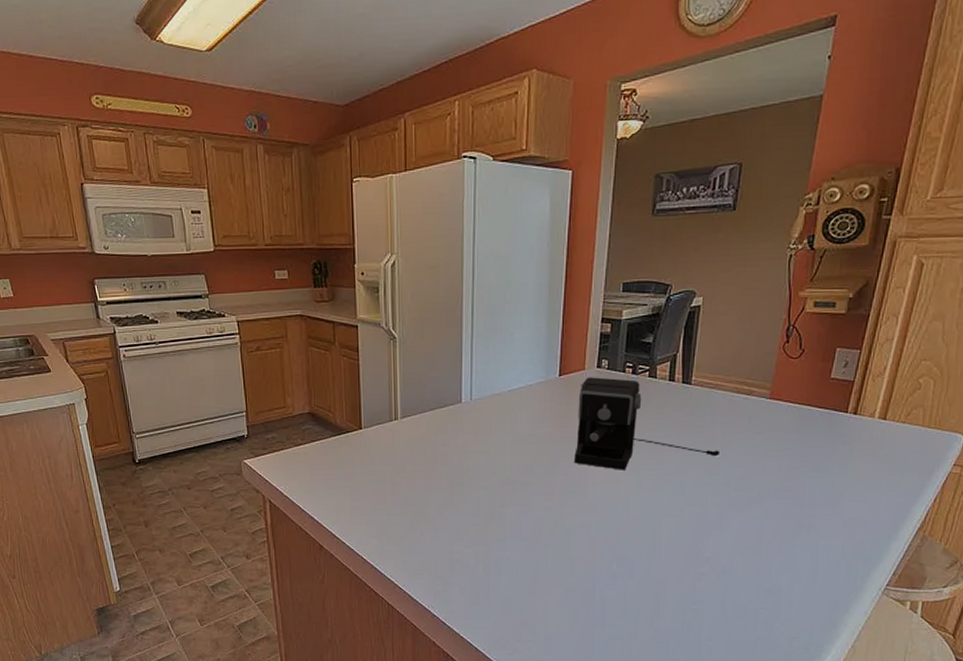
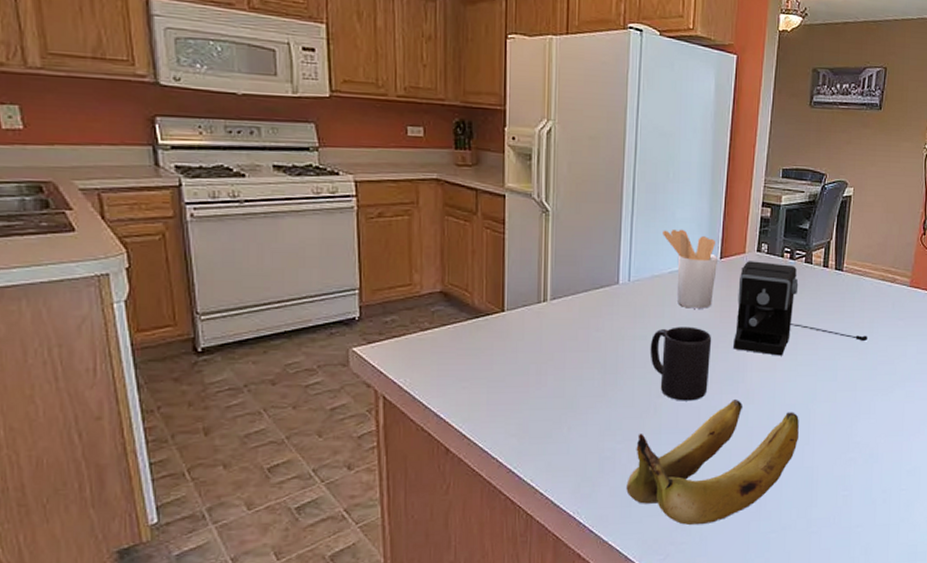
banana: none [475,510,644,626] -> present [626,398,799,525]
mug: none [492,442,551,511] -> present [650,327,711,401]
utensil holder: none [502,348,558,425] -> present [663,229,719,309]

